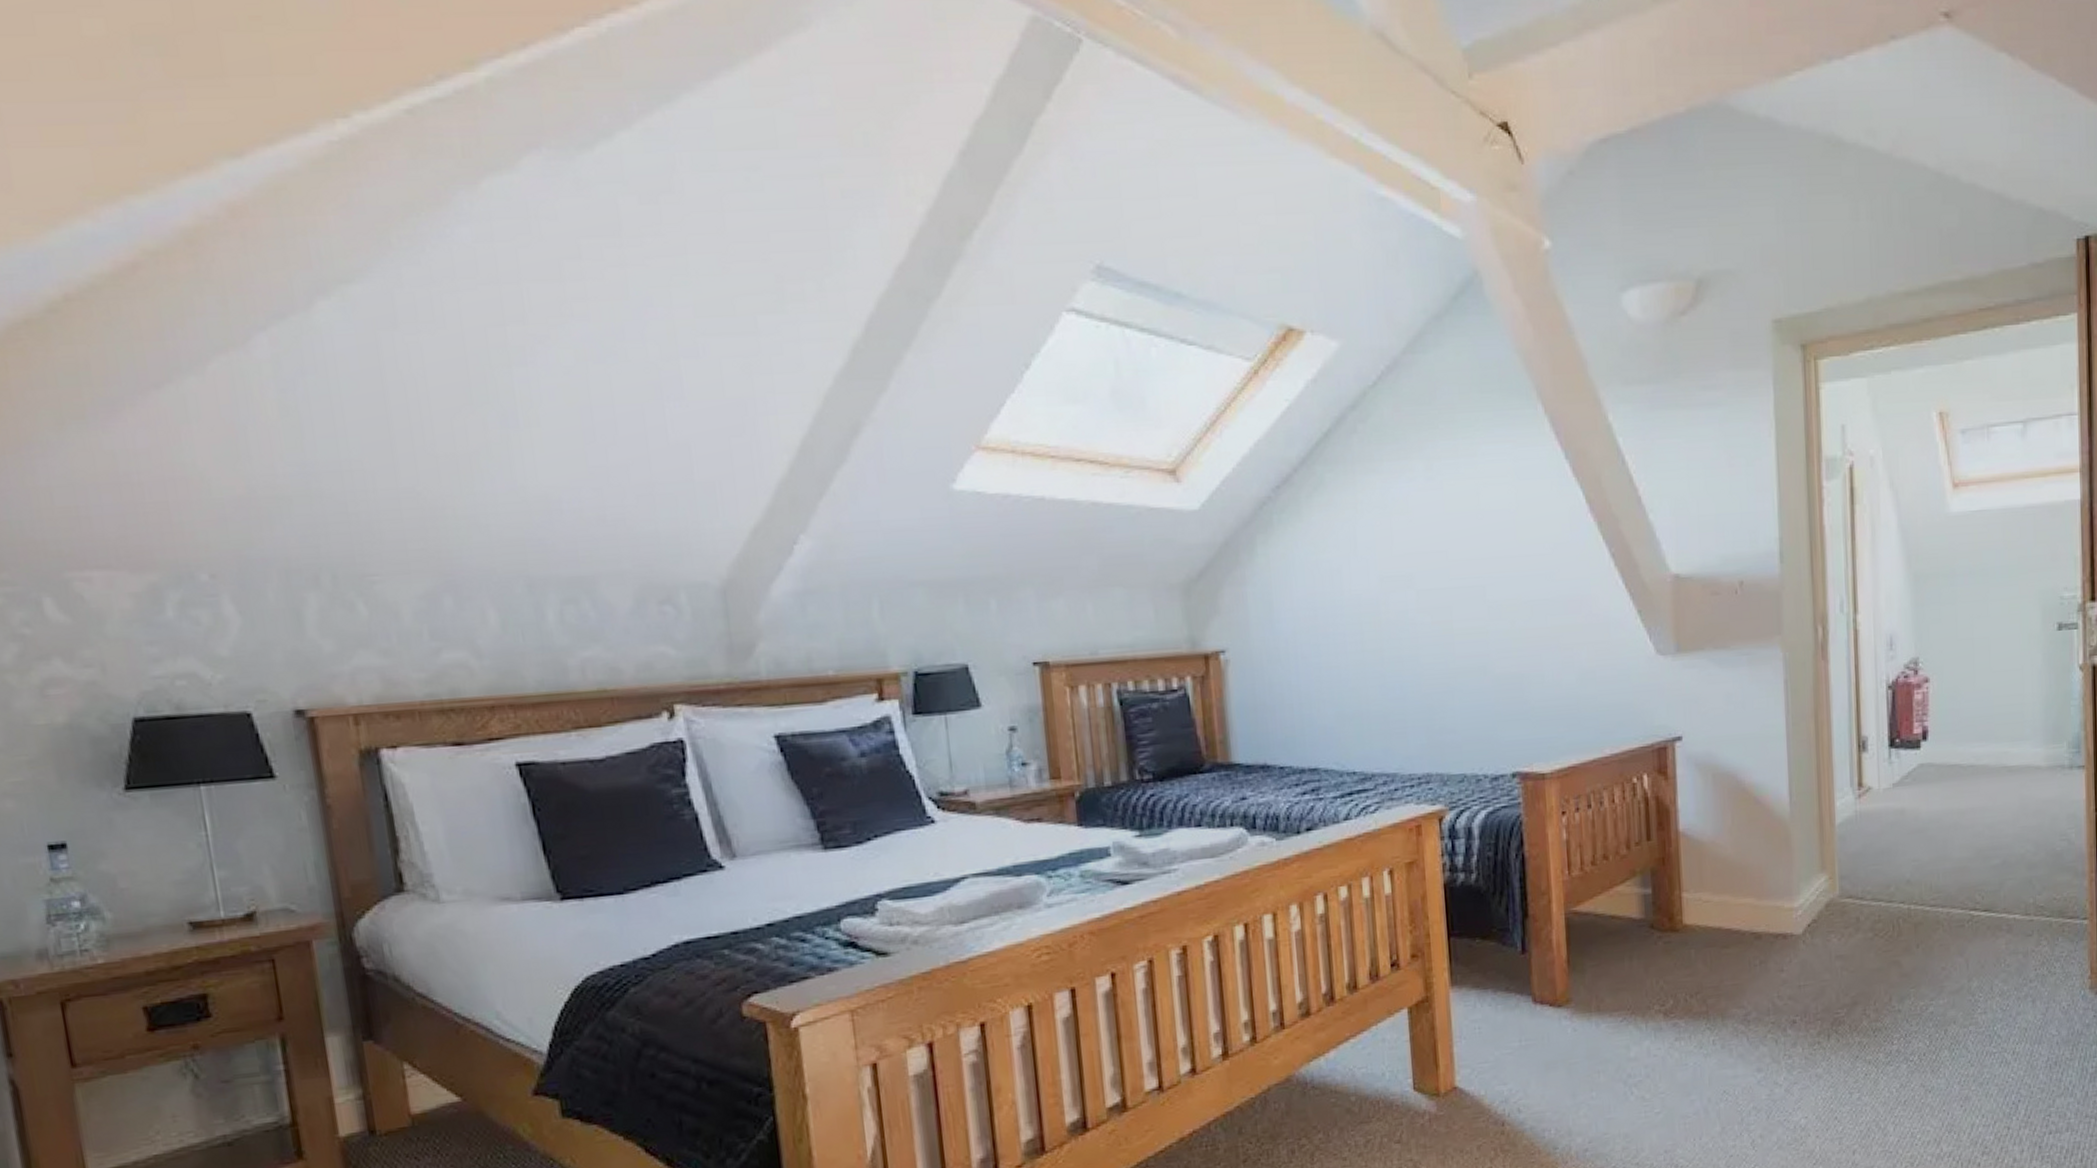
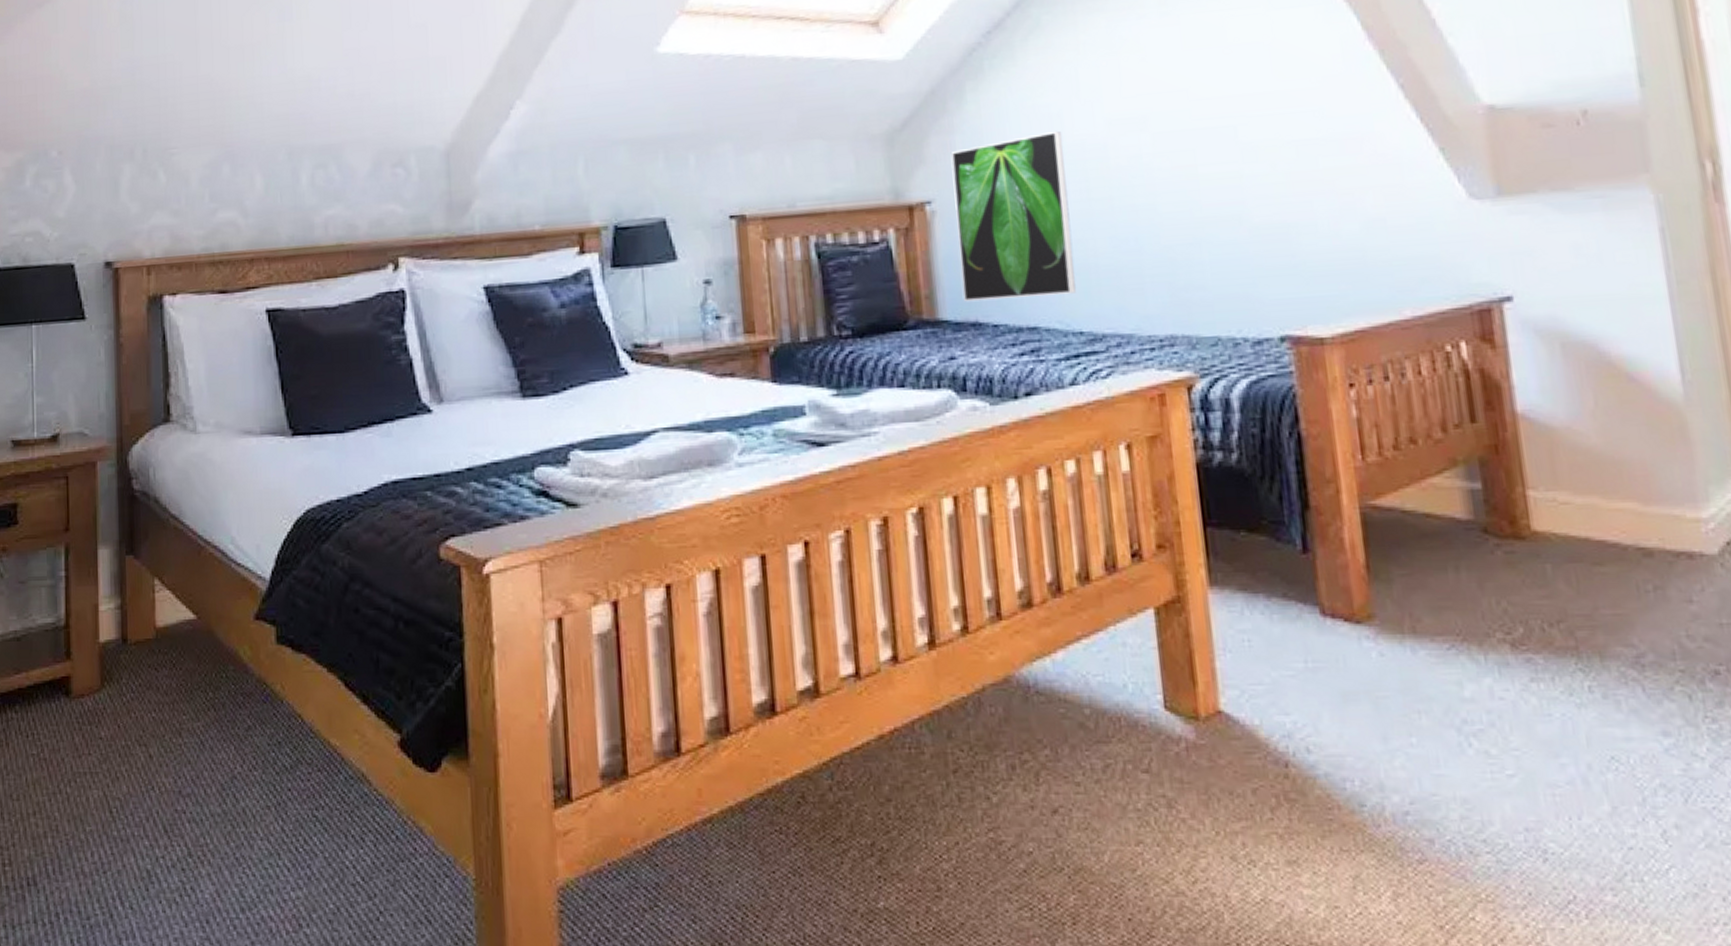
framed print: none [1243,585,1350,746] -> present [950,130,1076,302]

